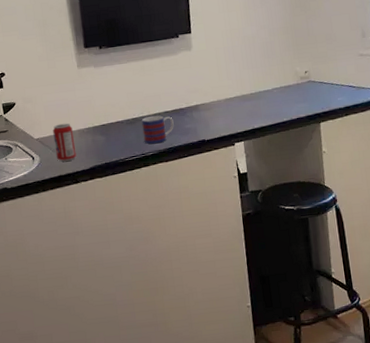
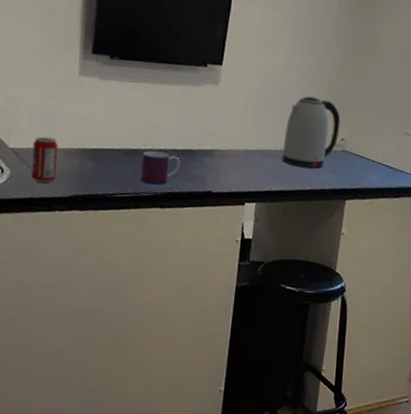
kettle: none [255,41,302,103] -> present [282,96,341,168]

